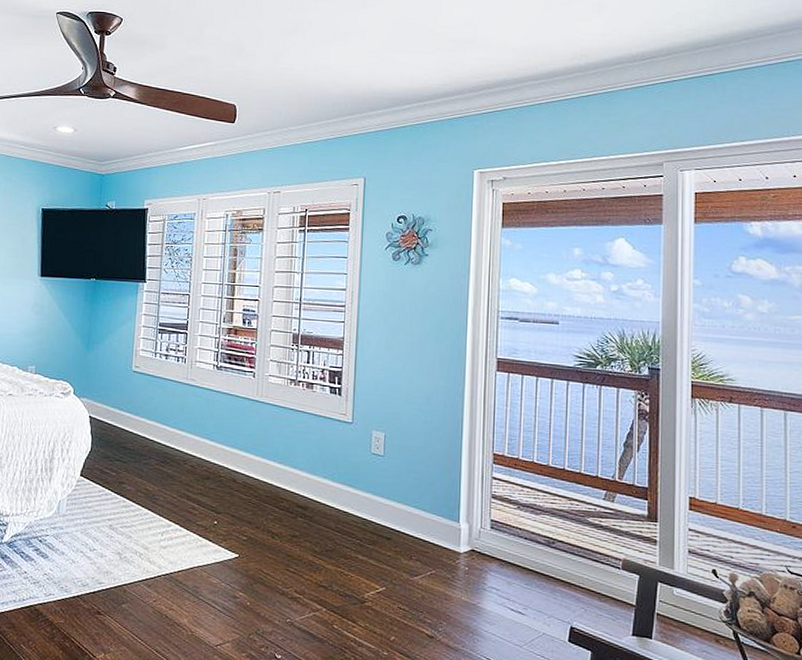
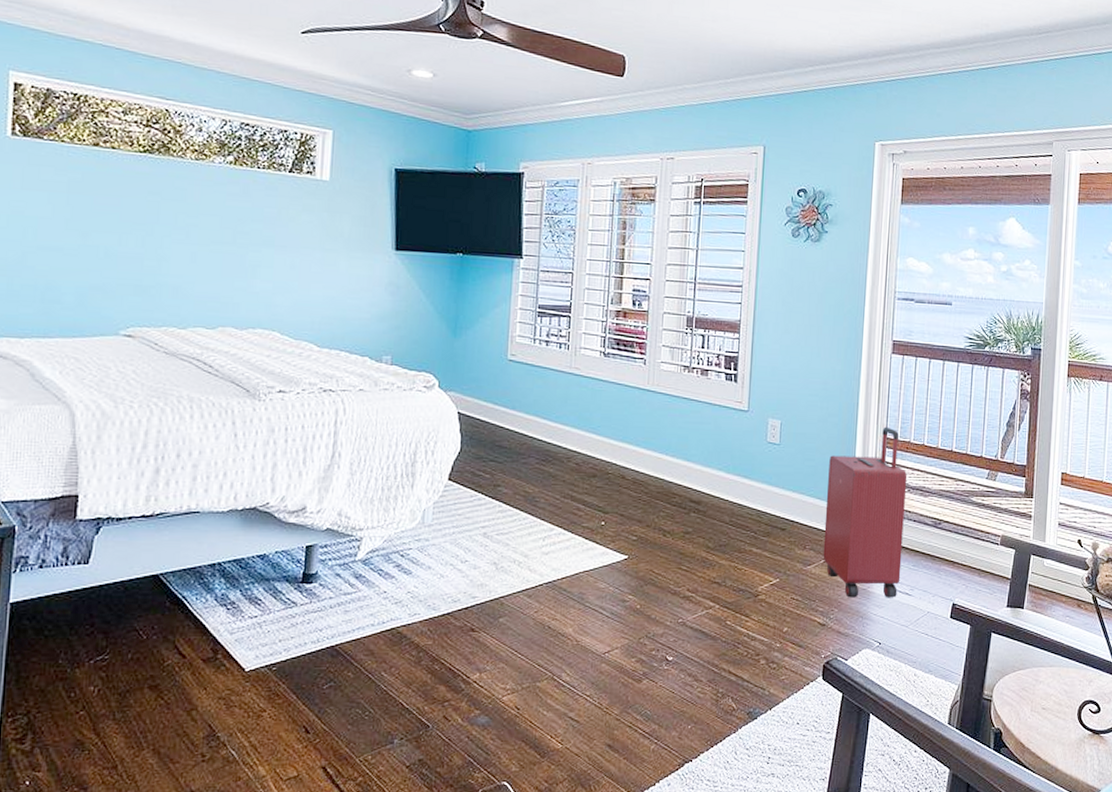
suitcase: none [430,442,517,616] -> present [823,426,908,598]

